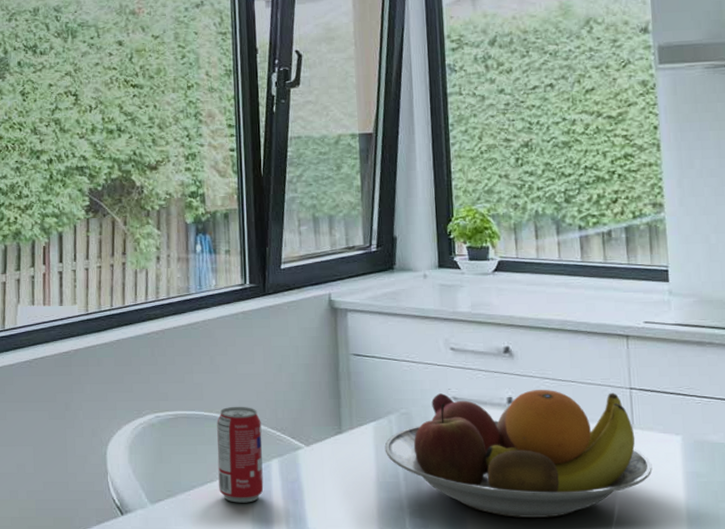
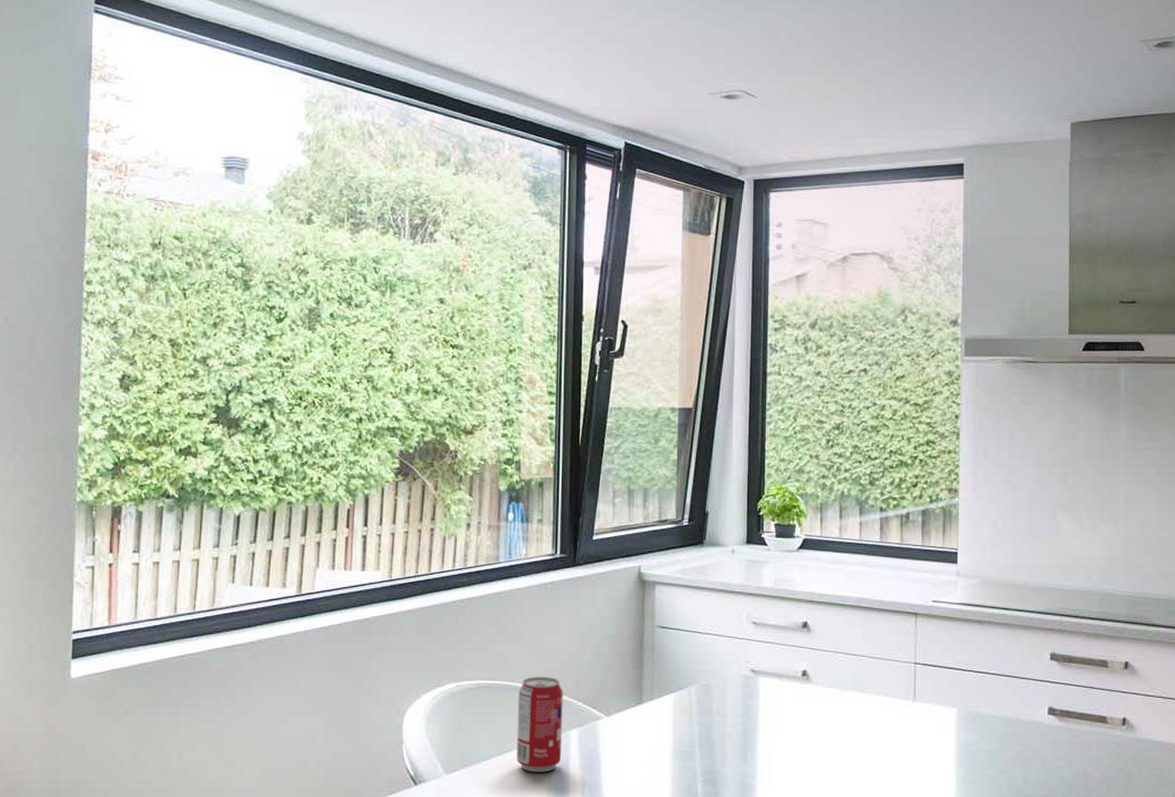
fruit bowl: present [384,390,652,518] -> none [682,664,929,785]

